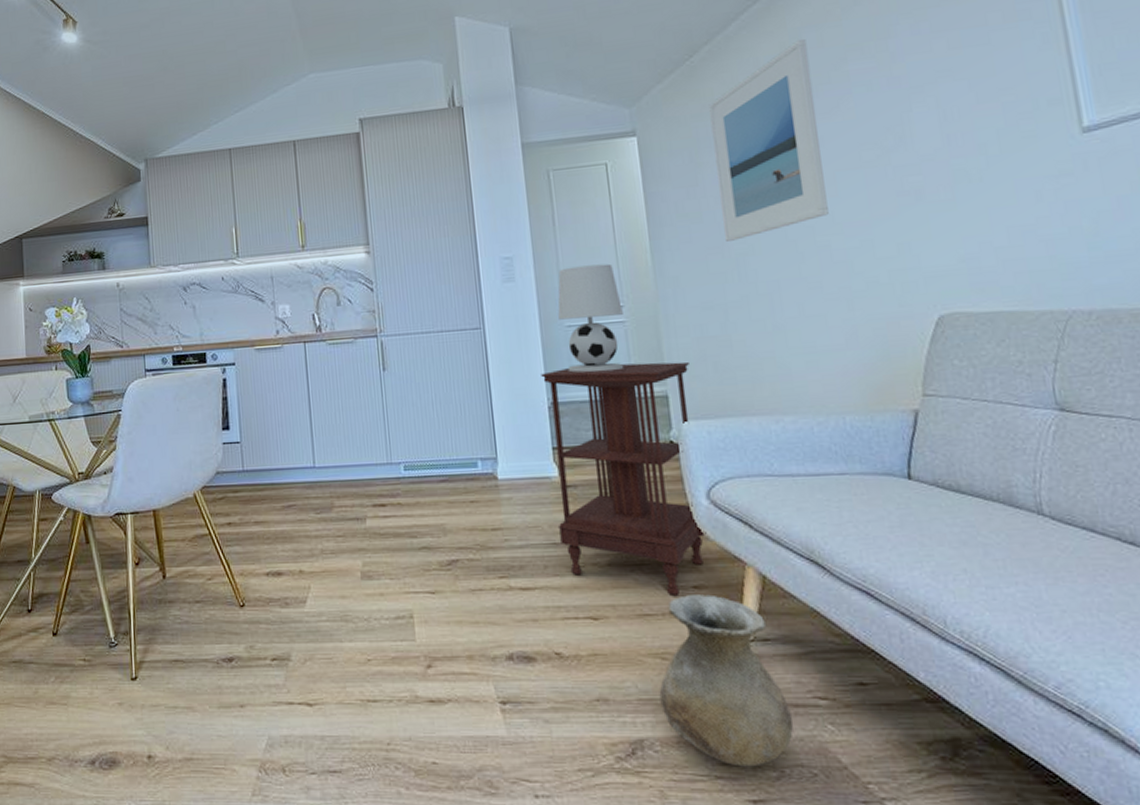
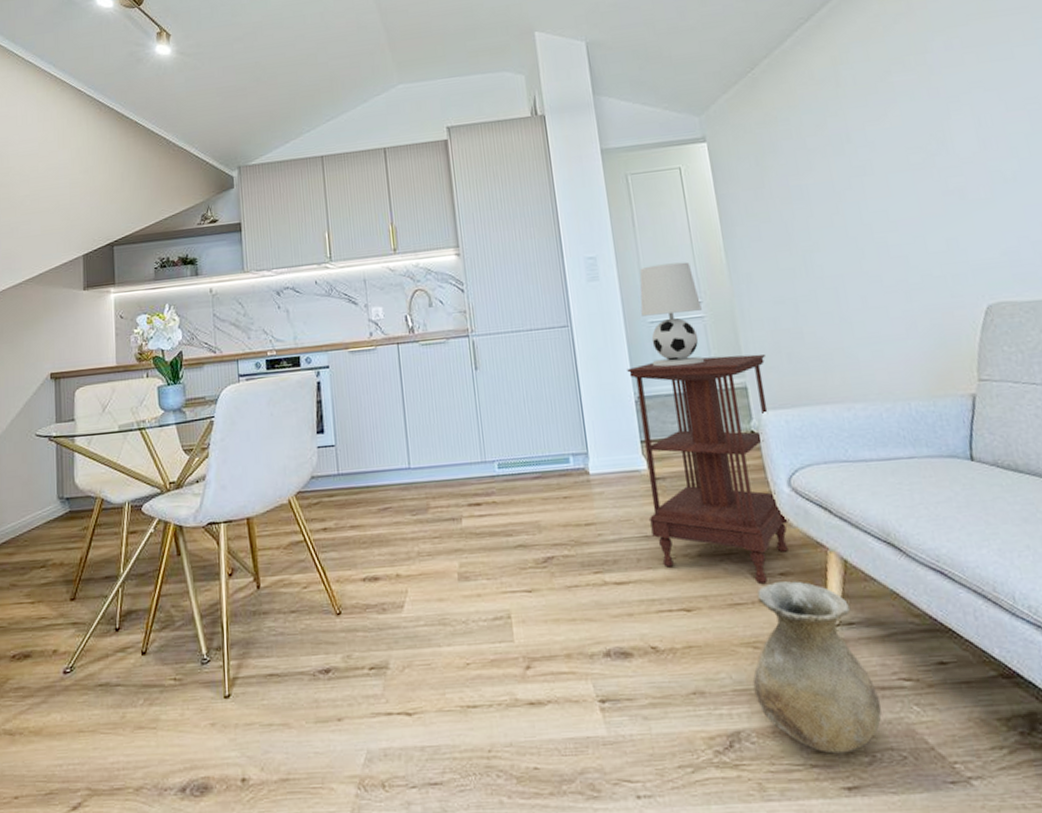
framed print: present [708,38,829,241] -> none [770,53,884,239]

